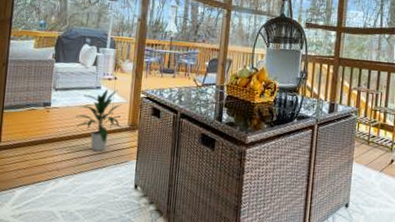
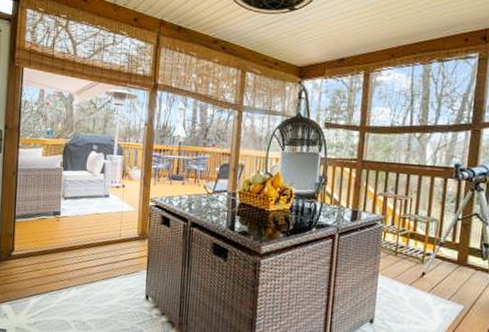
indoor plant: present [75,88,123,151] -> none [84,197,133,261]

